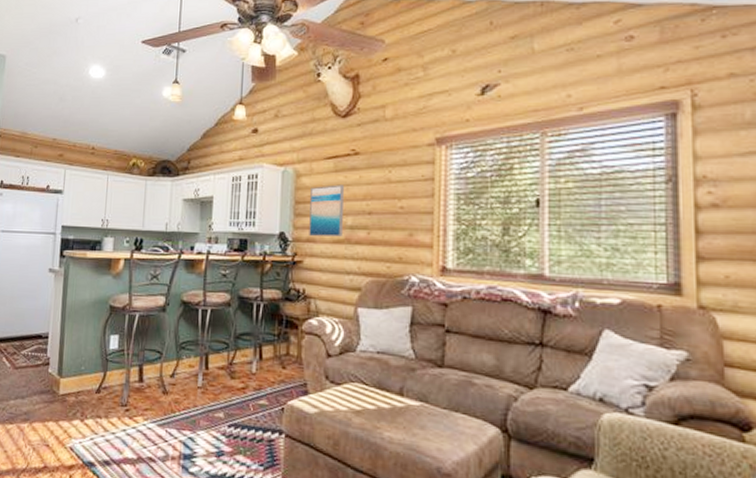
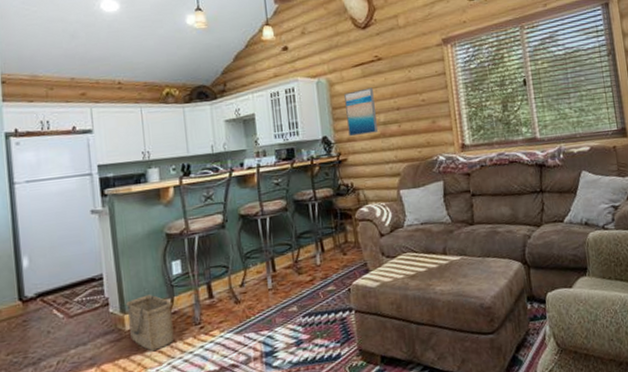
basket: none [62,363,104,423] -> present [126,294,174,352]

